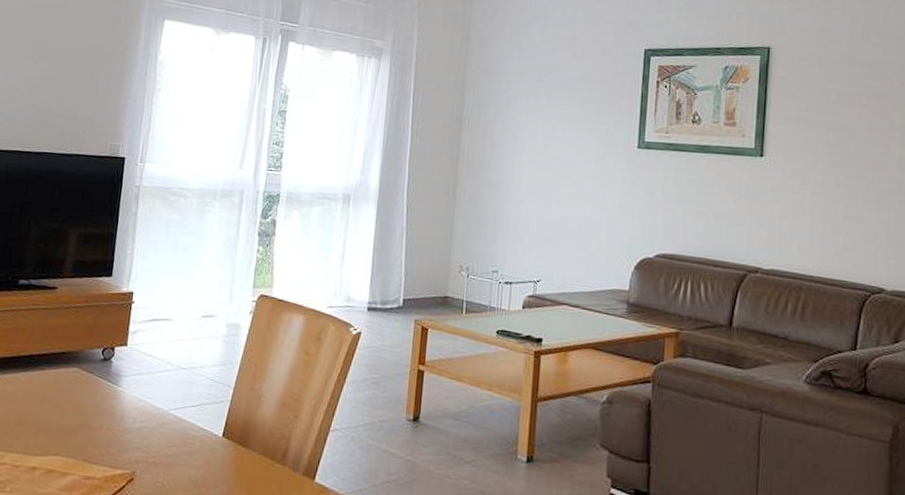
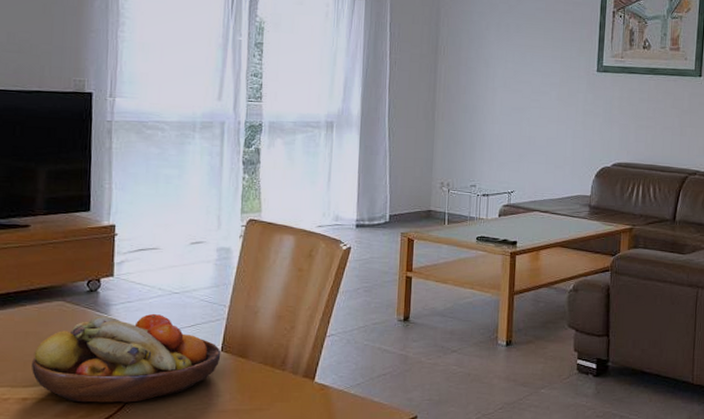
fruit bowl: none [43,386,223,484] -> present [32,313,221,403]

